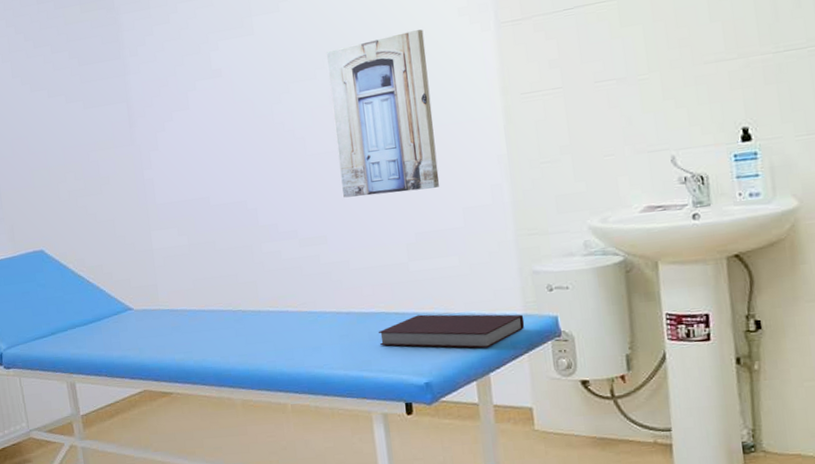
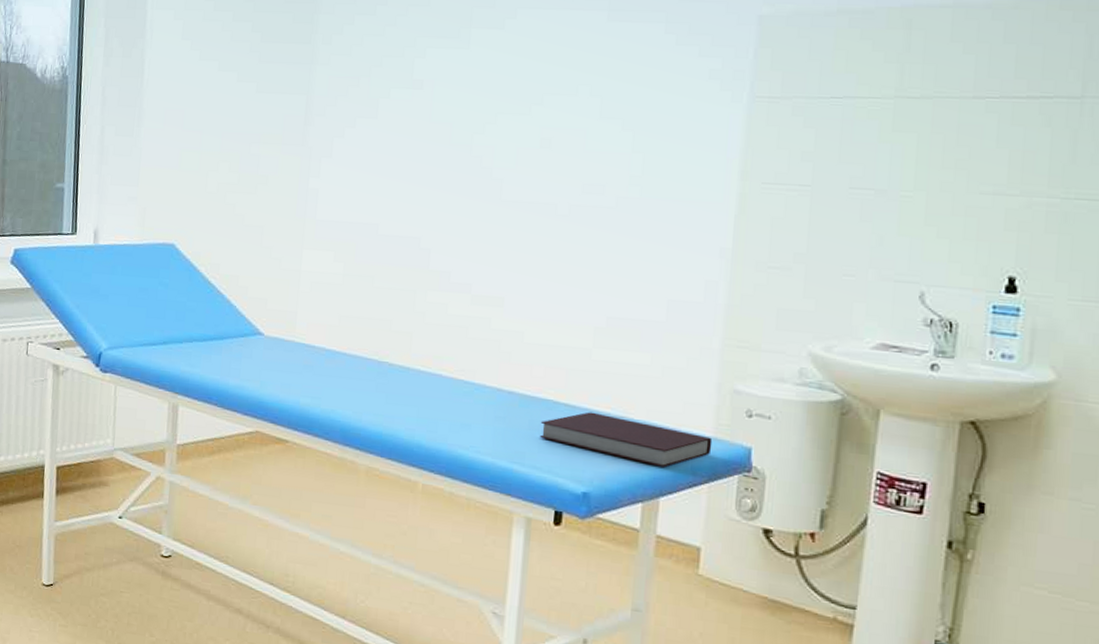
wall art: present [327,29,440,198] -> none [533,84,665,271]

